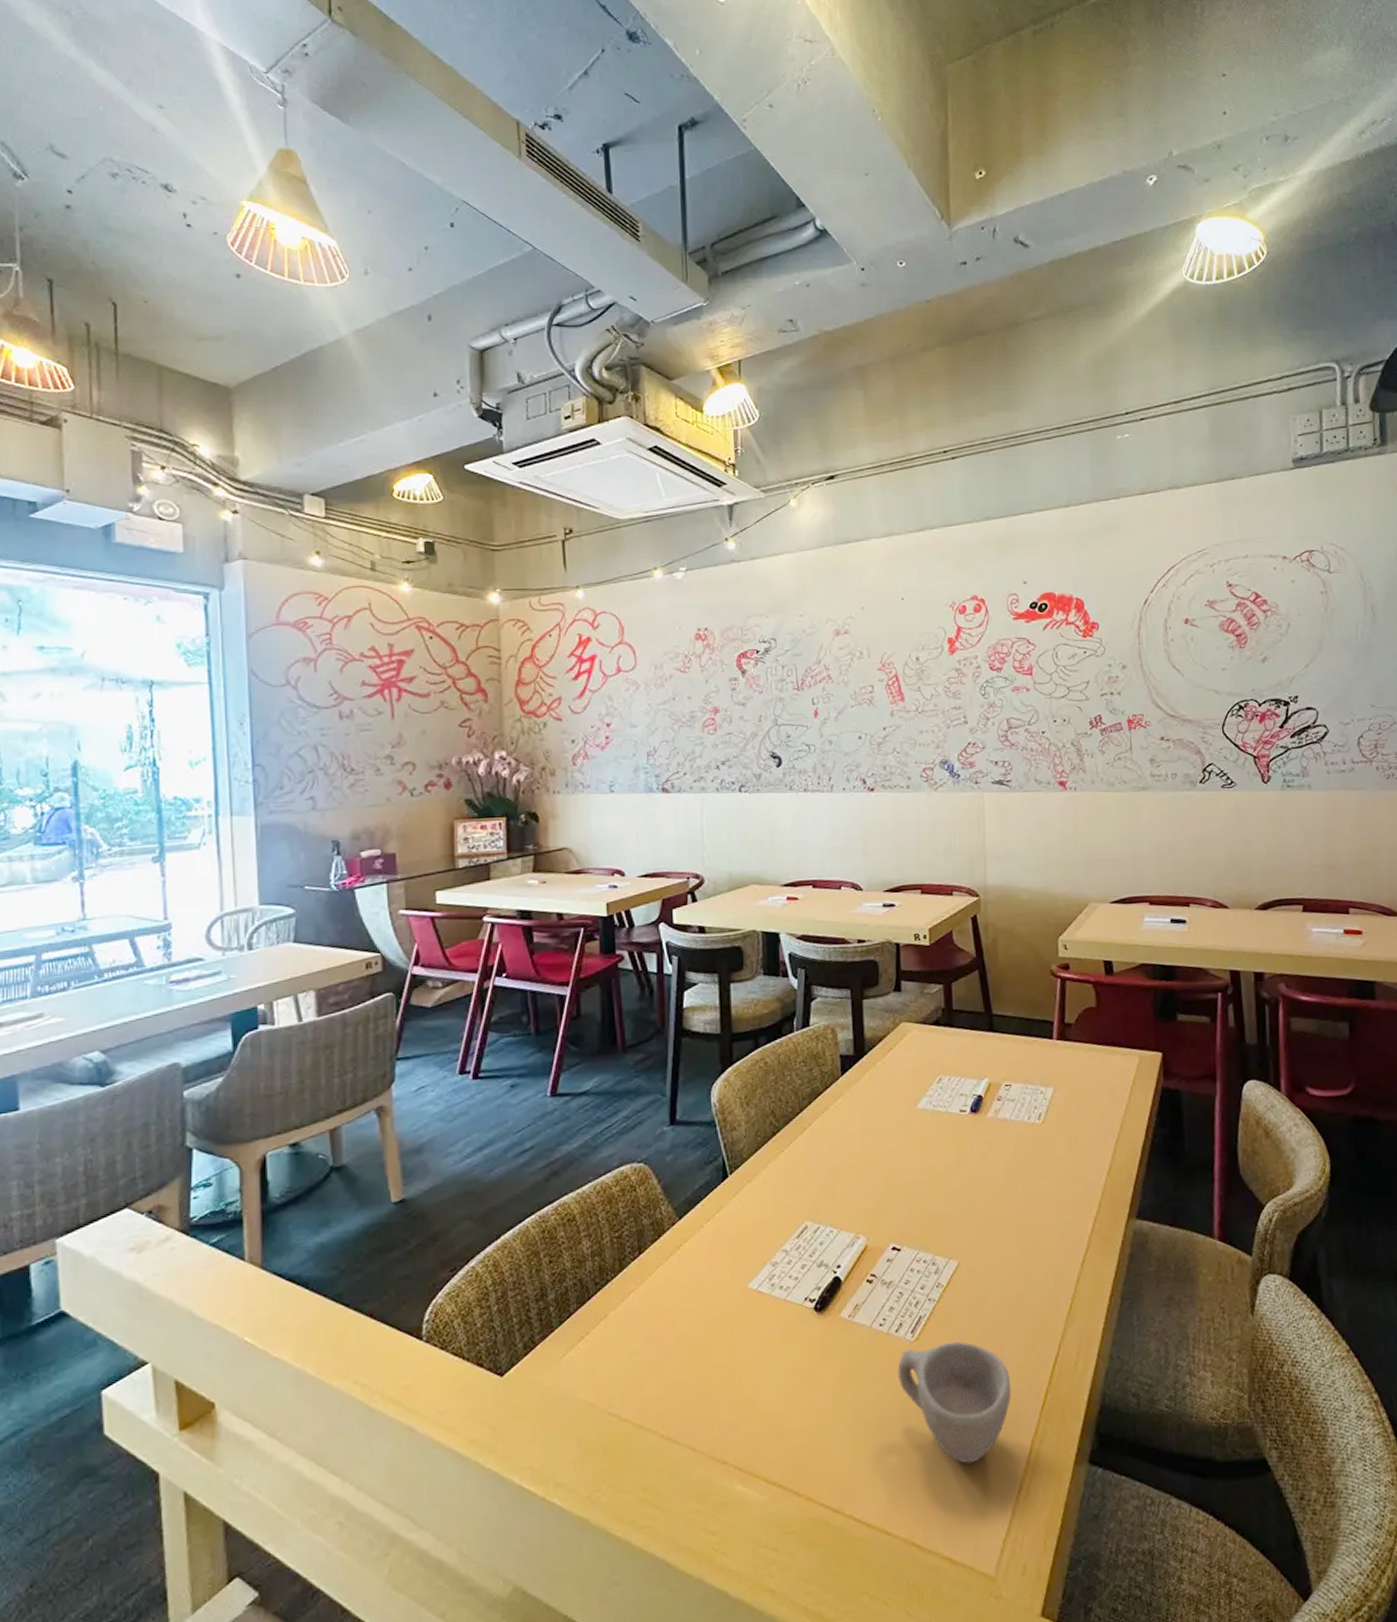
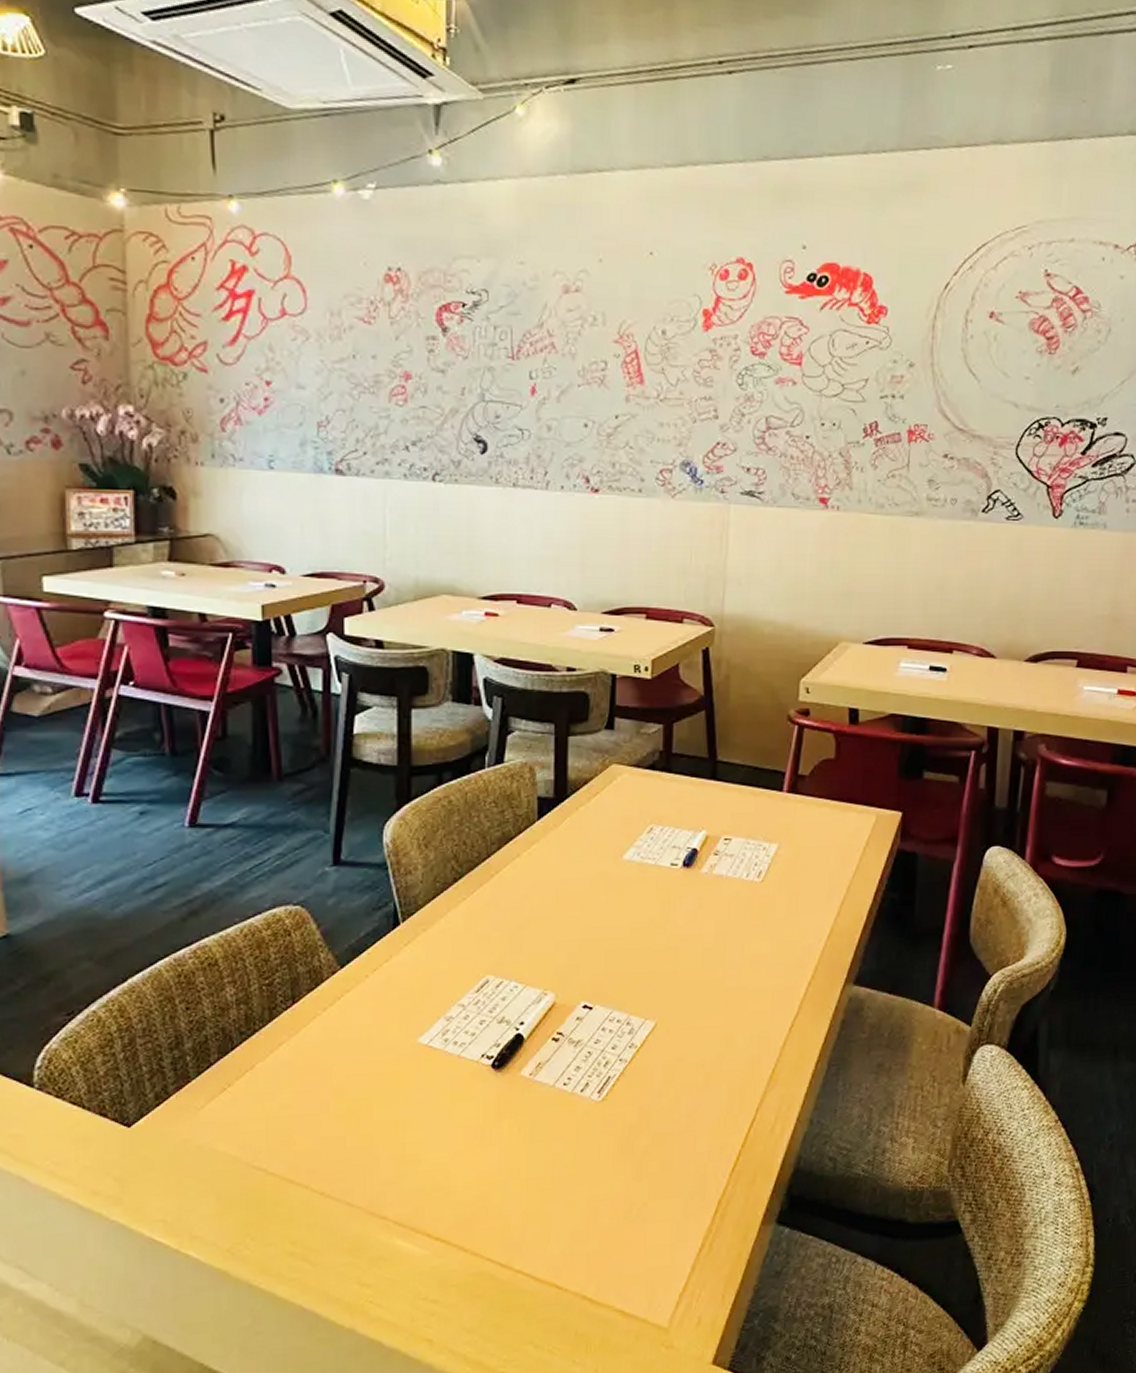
cup: present [897,1341,1012,1464] -> none [580,1102,702,1222]

